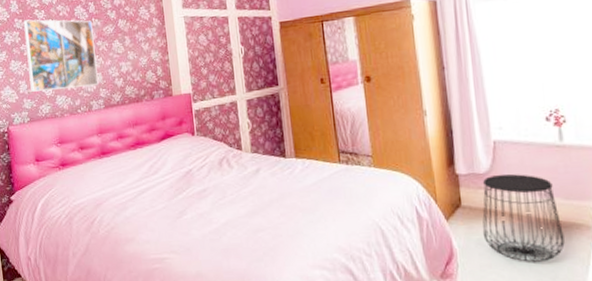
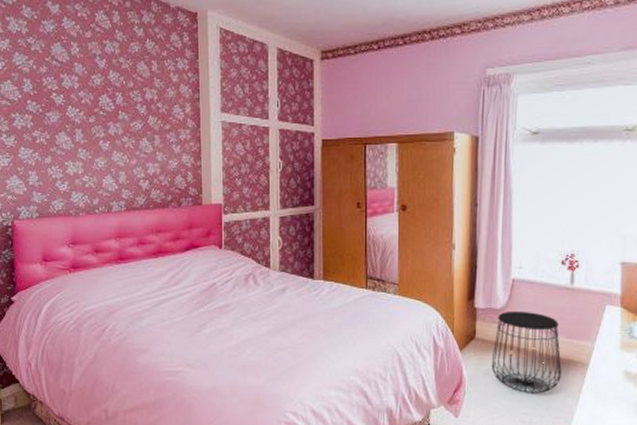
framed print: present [23,19,99,92] -> none [37,103,121,186]

